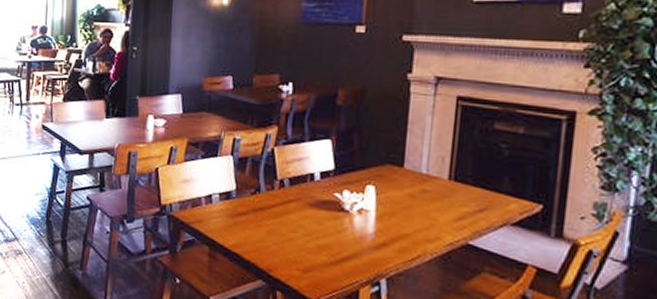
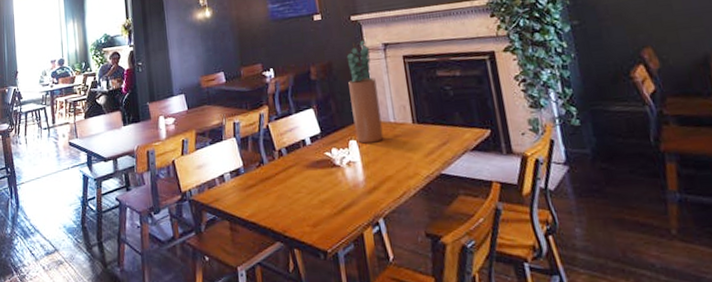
vase: none [375,66,418,194] -> present [346,39,384,144]

